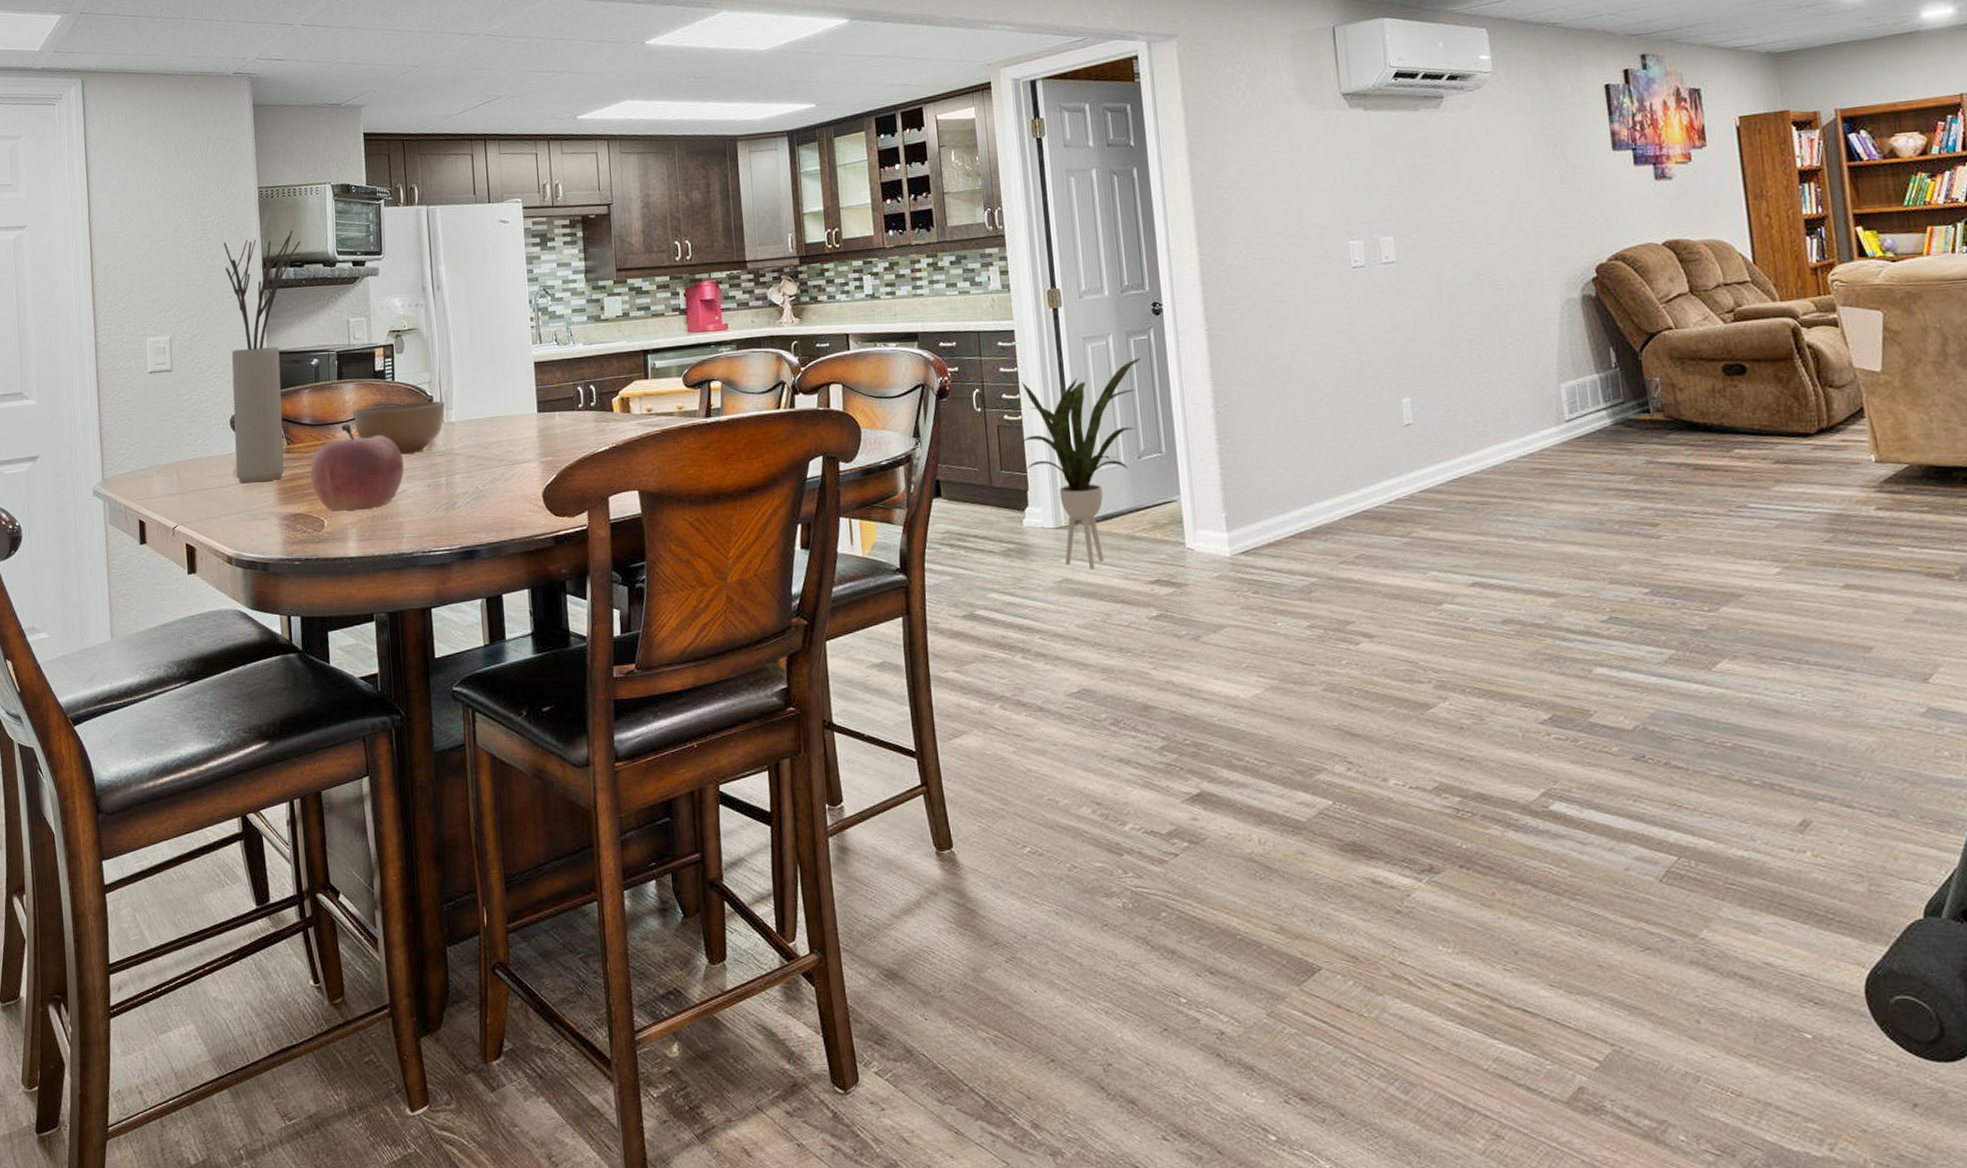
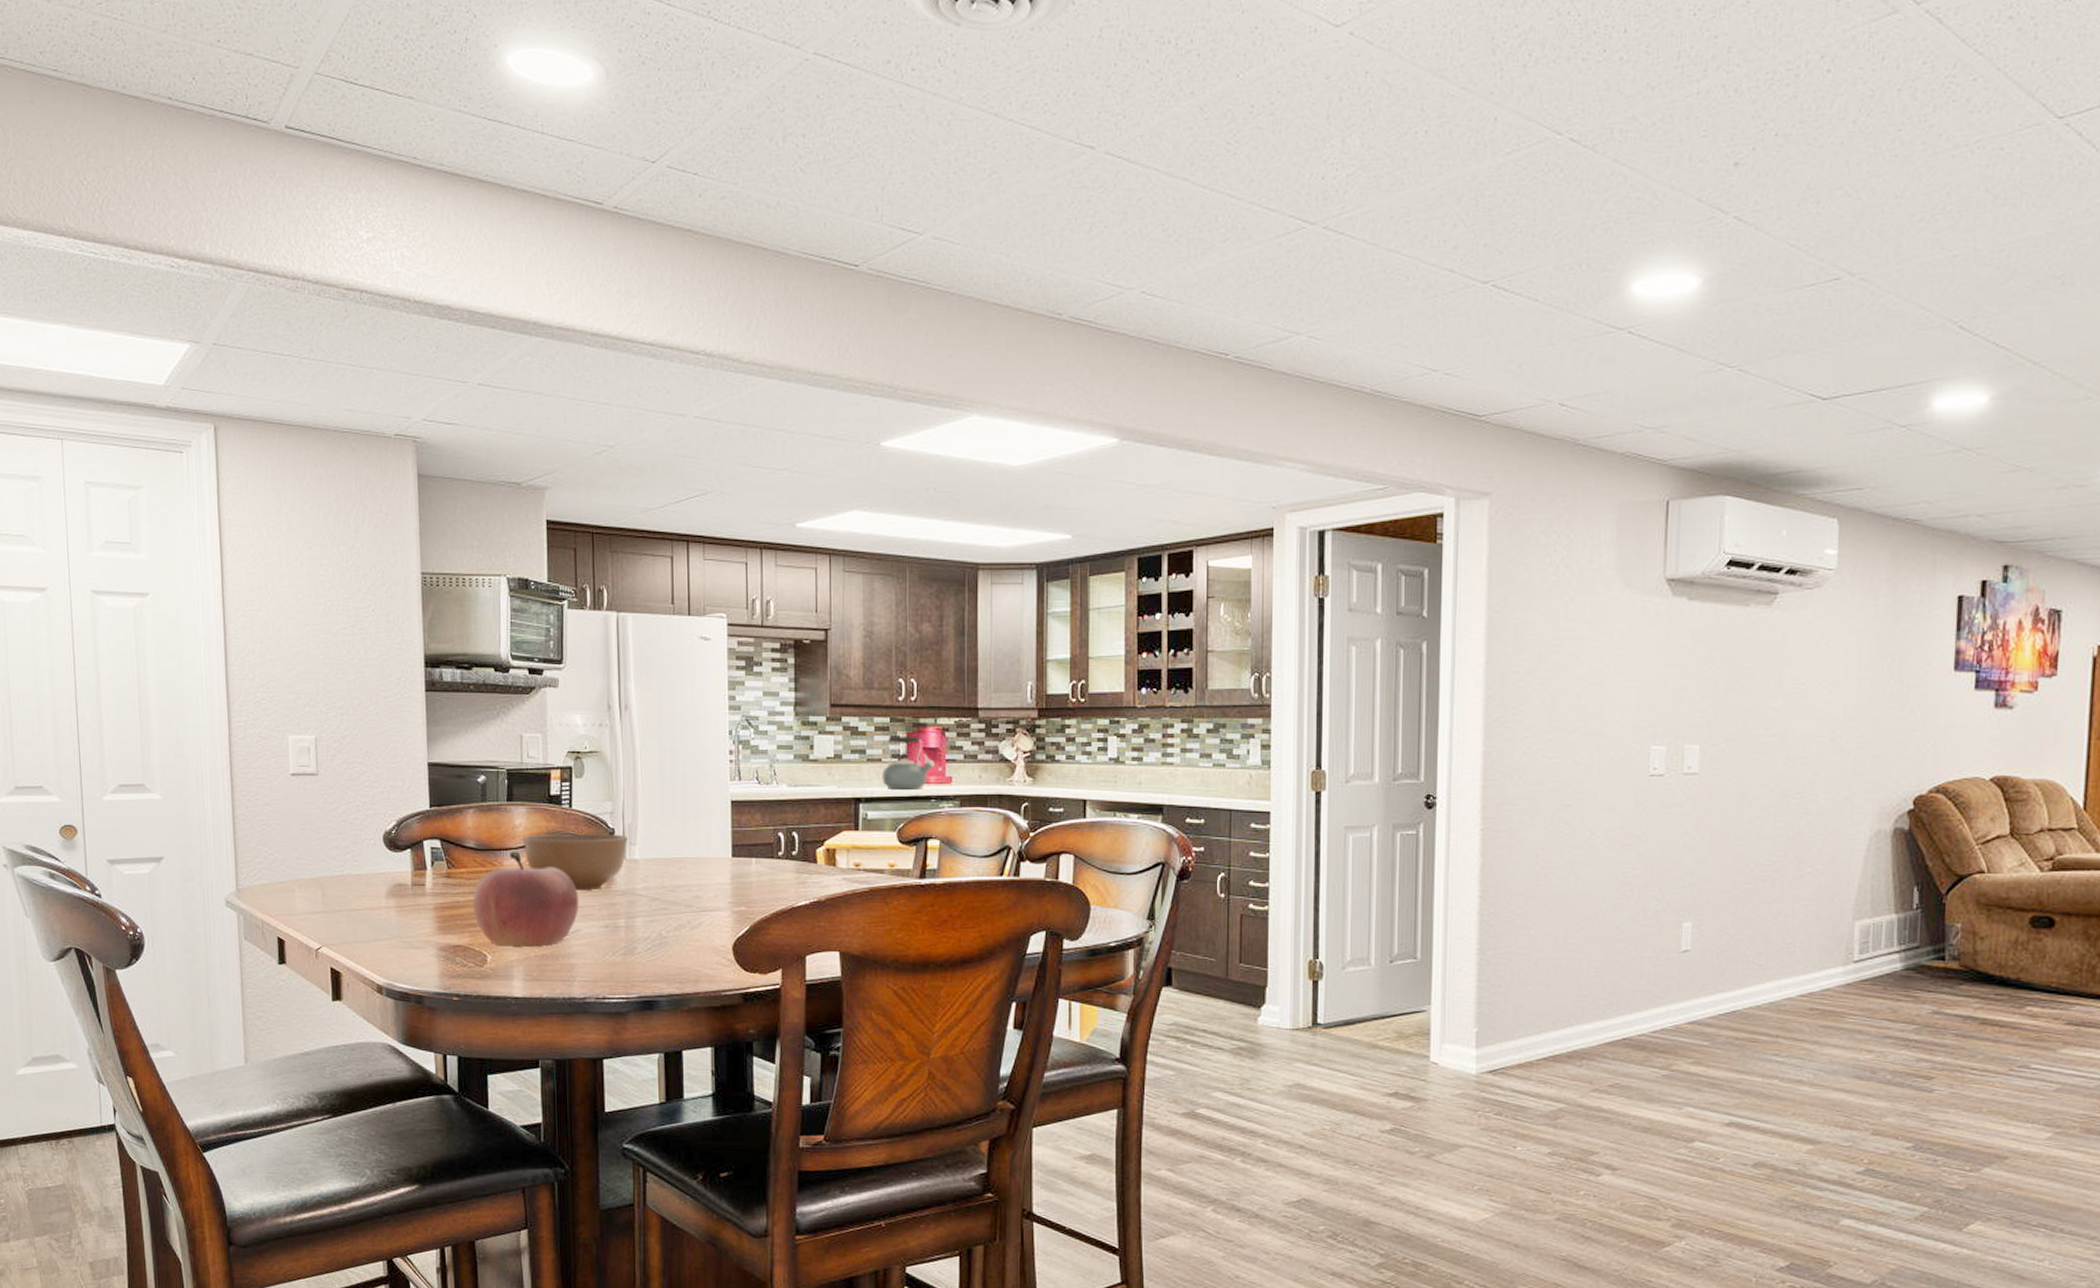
vase: present [223,230,301,484] -> none [379,626,470,908]
kettle: none [666,290,713,340] -> present [882,735,936,789]
house plant: present [1017,358,1141,571] -> none [1260,854,1407,1077]

